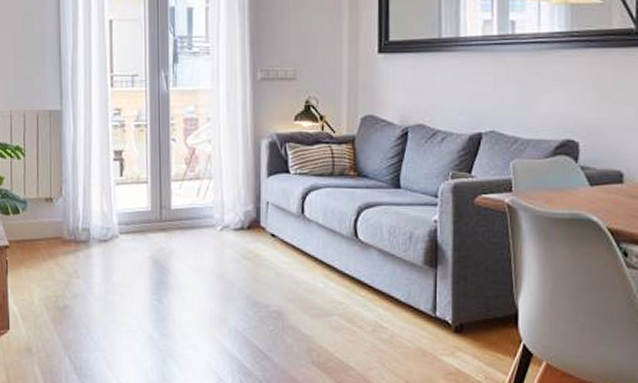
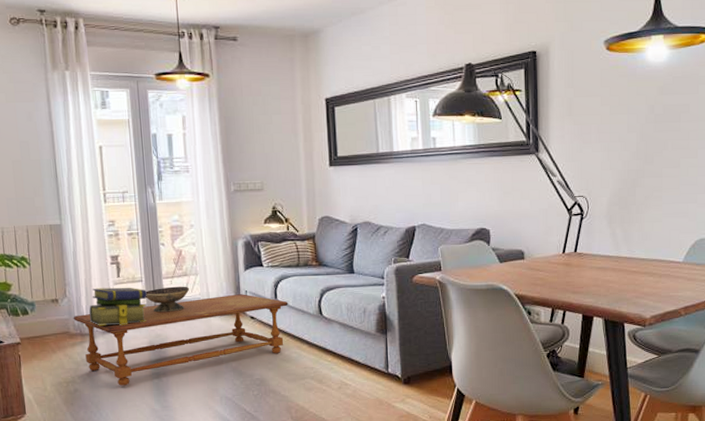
coffee table: none [68,205,317,306] -> present [73,294,288,386]
stack of books: none [86,188,152,234] -> present [89,287,147,326]
decorative bowl: none [151,191,202,222] -> present [145,286,190,313]

